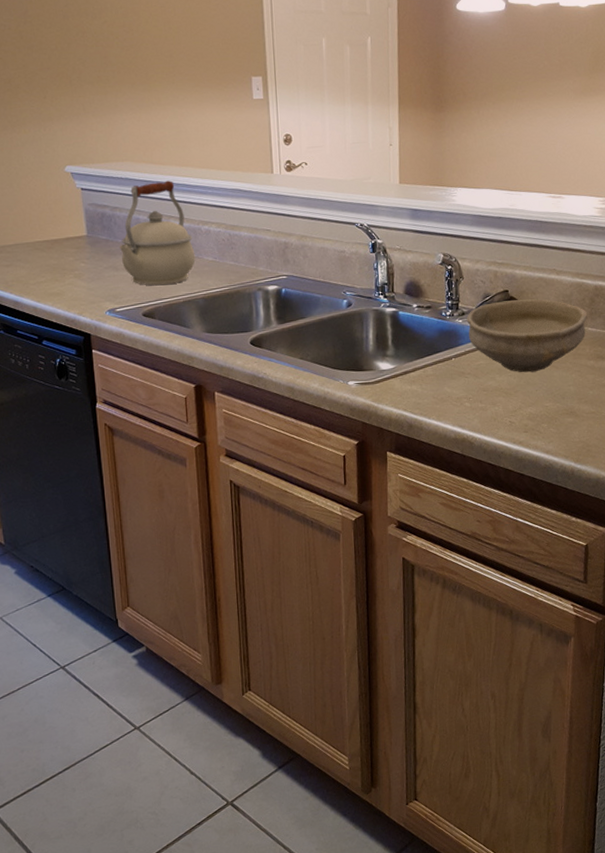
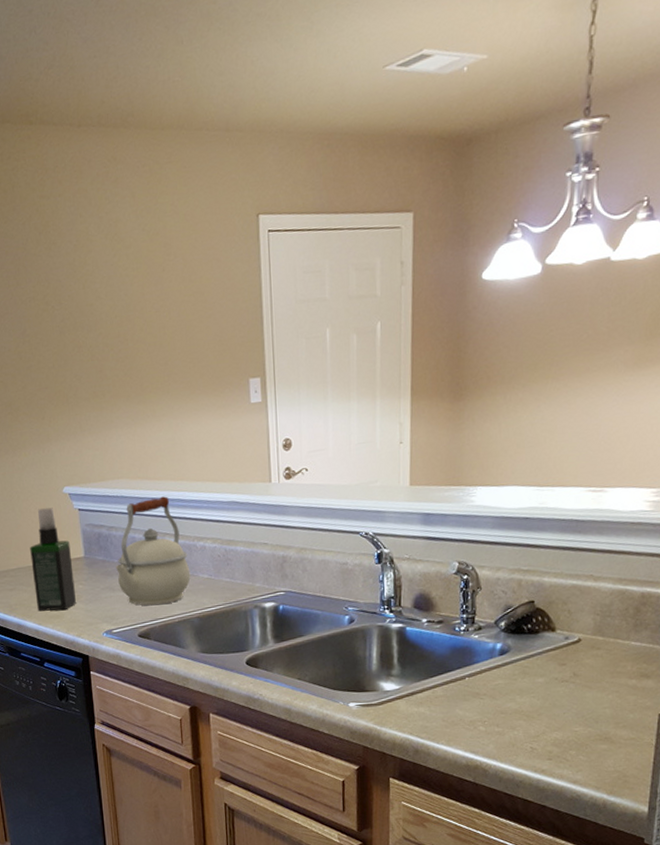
spray bottle: none [28,185,79,289] -> present [30,508,77,611]
bowl: present [467,299,588,373] -> none [484,610,631,694]

